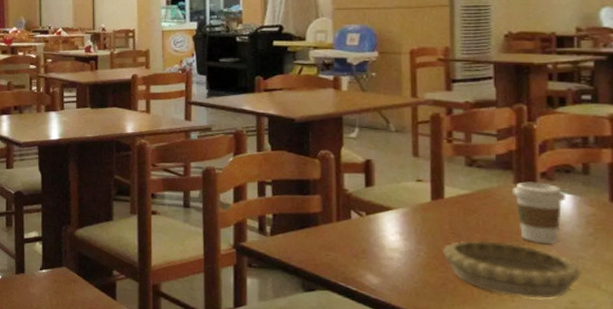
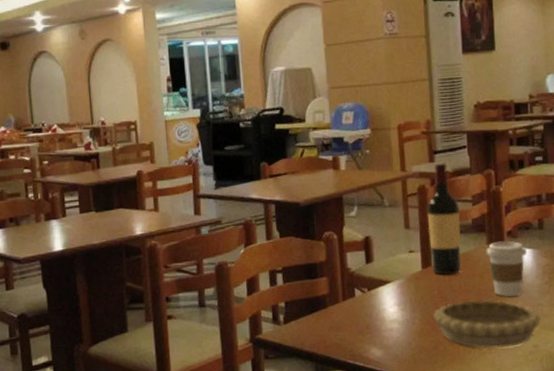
wine bottle: none [440,92,482,211] -> present [427,163,462,275]

